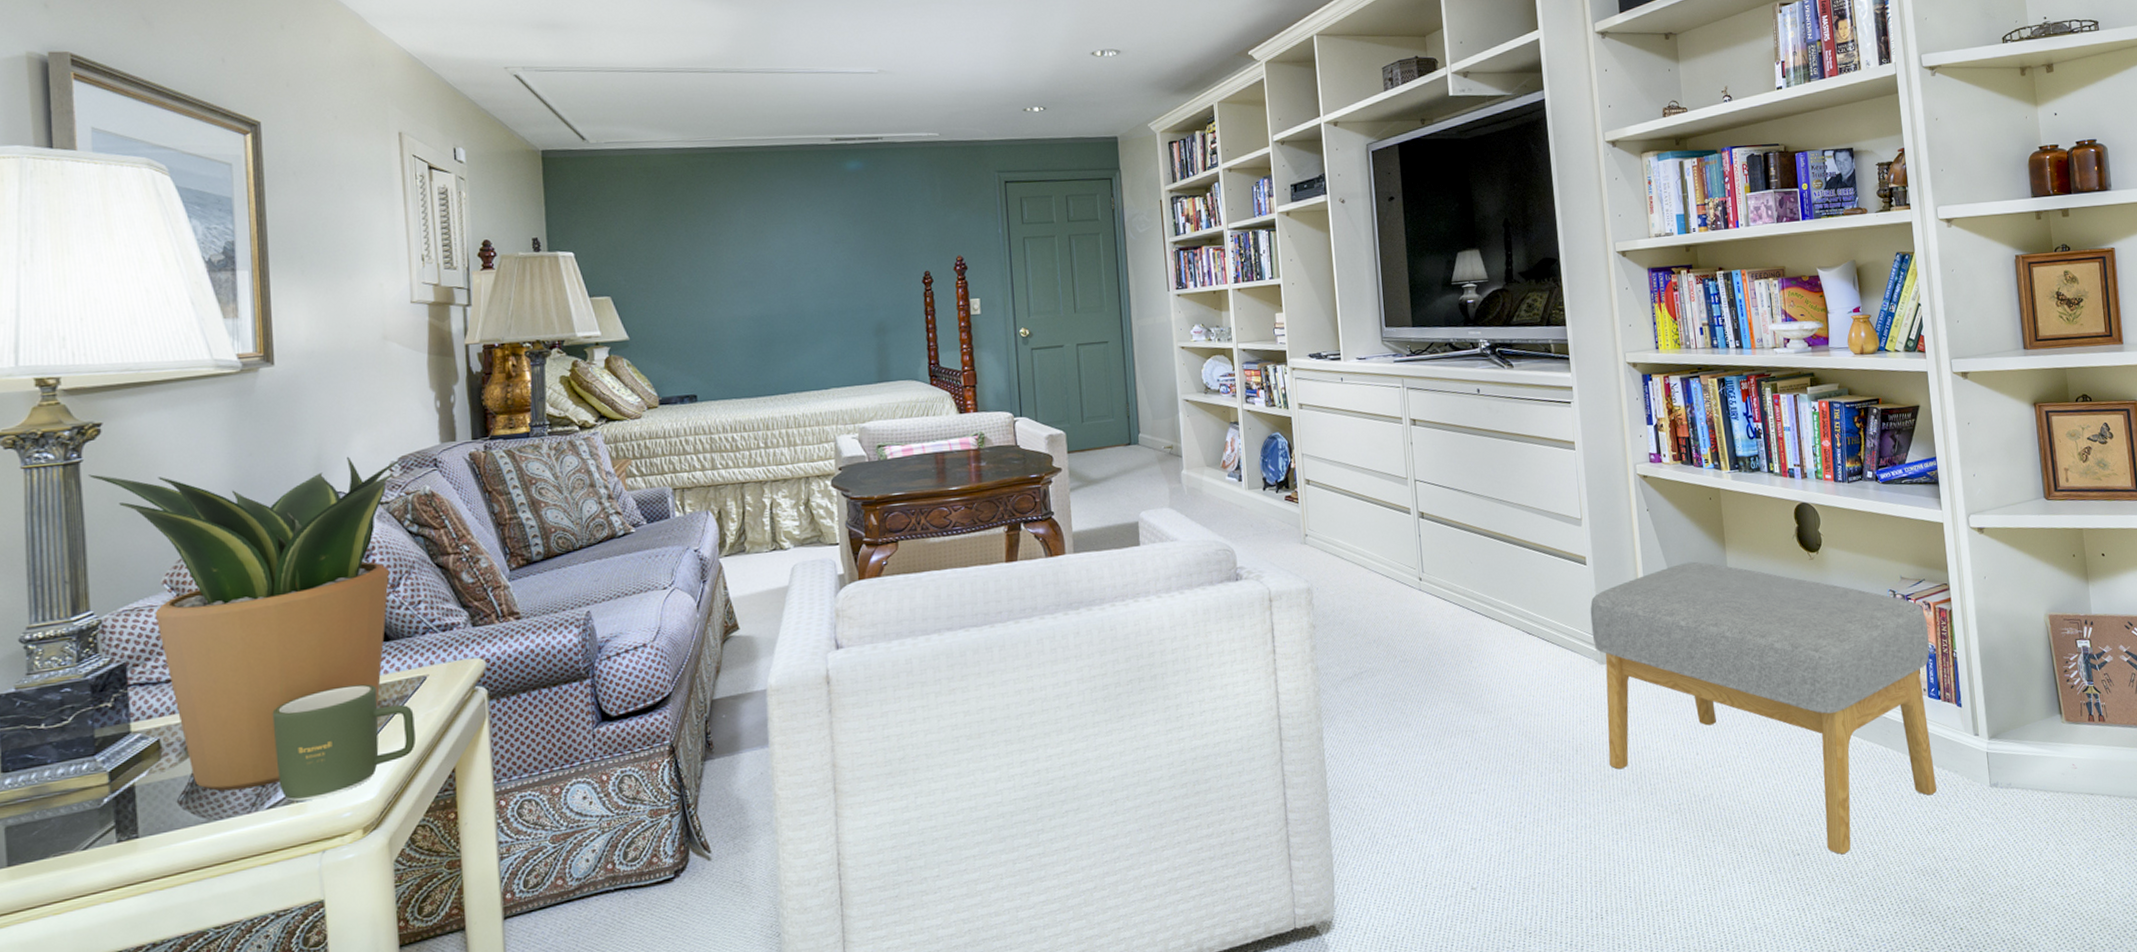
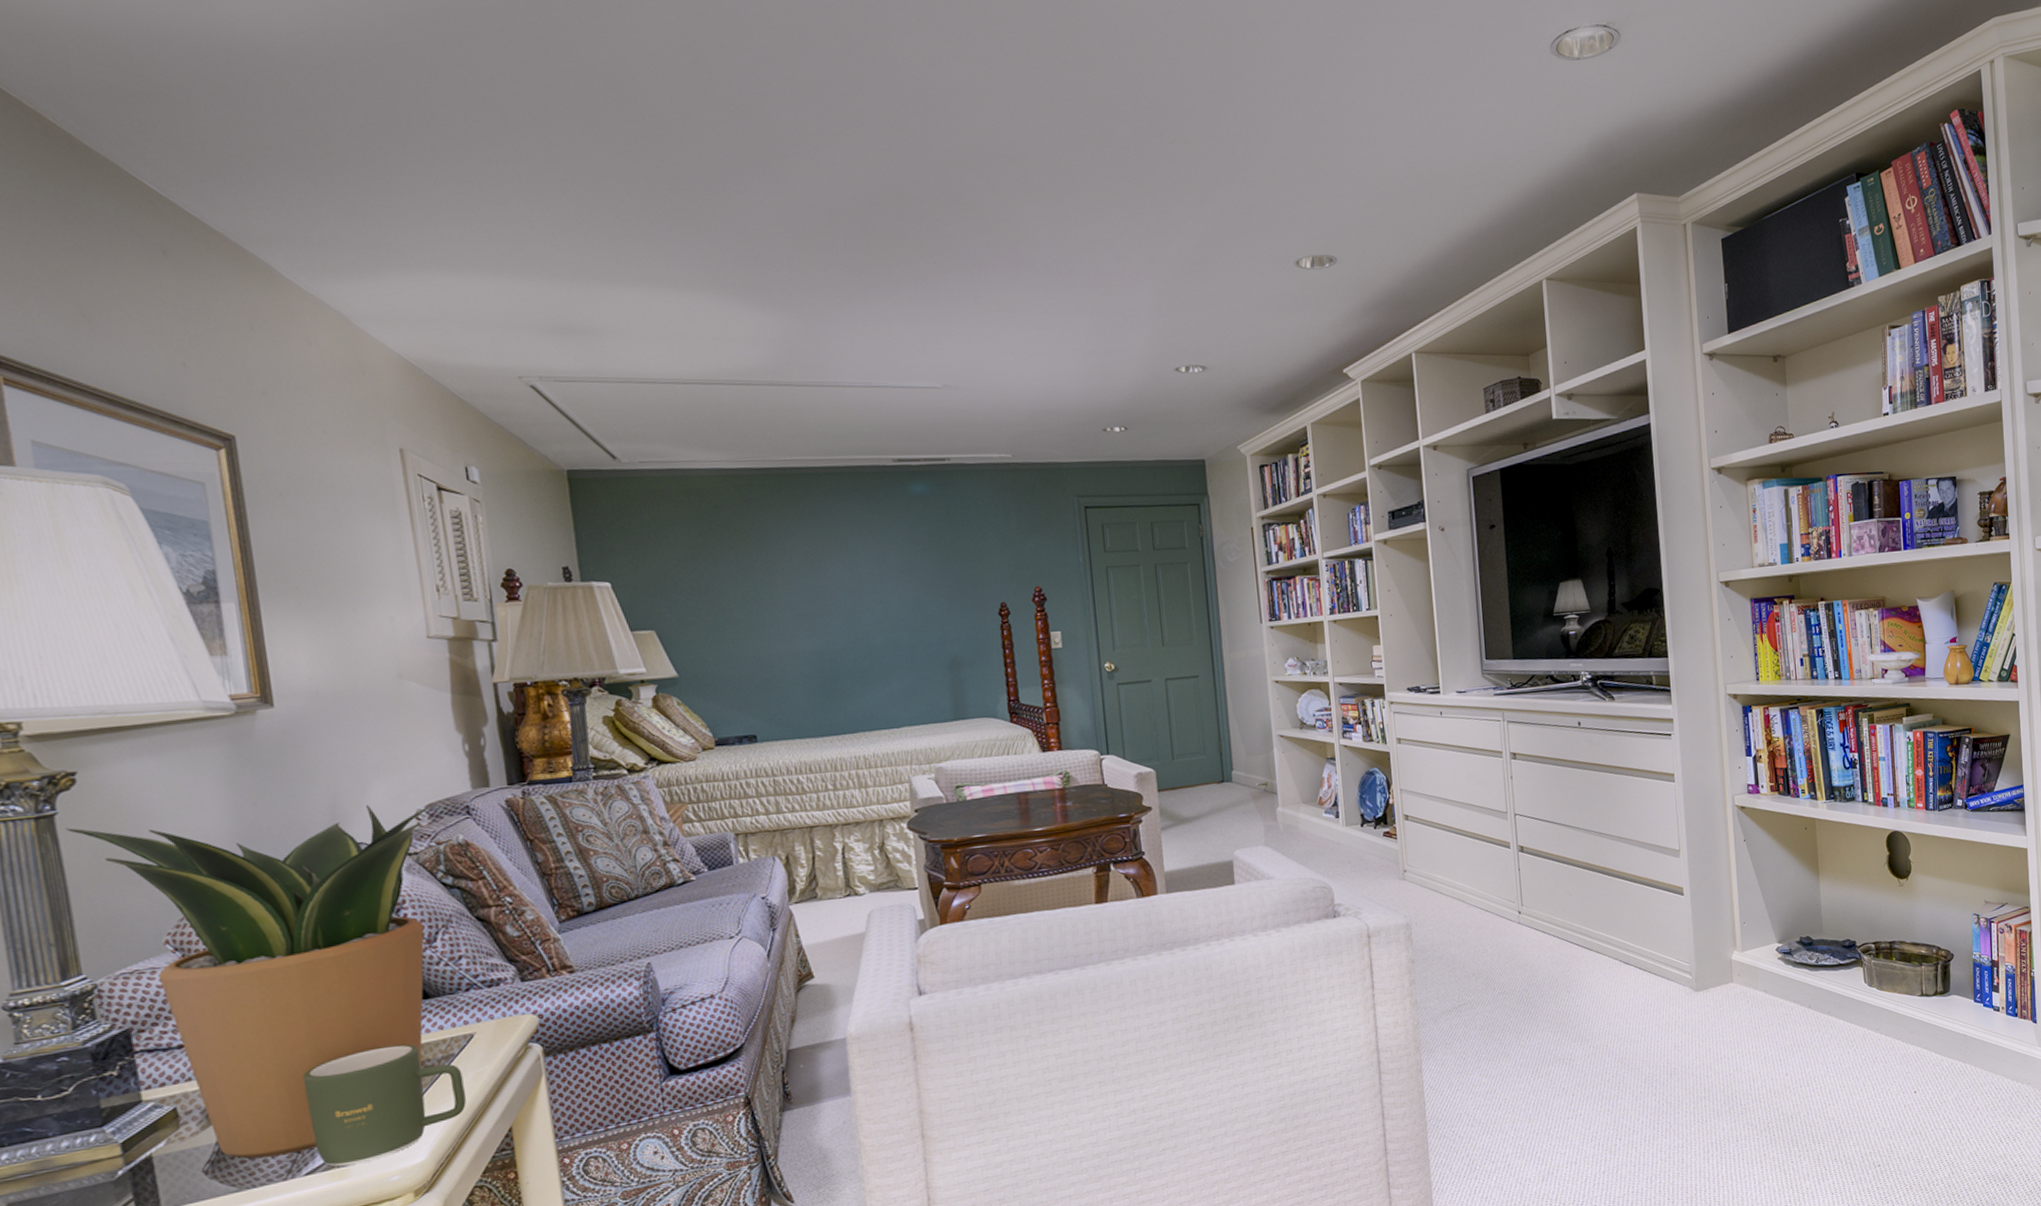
footstool: present [1590,561,1937,854] -> none [1686,890,2010,1164]

